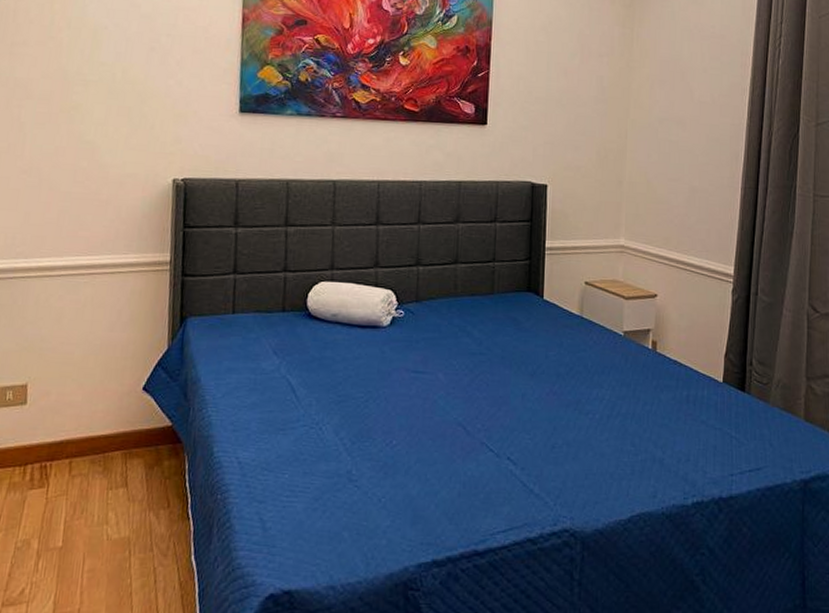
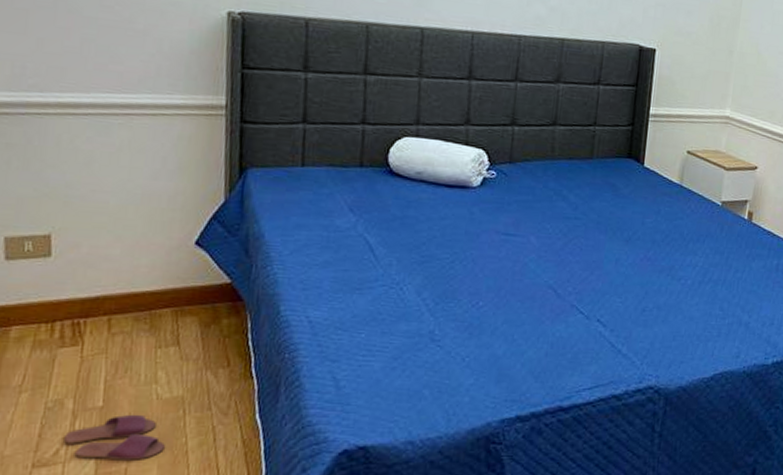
slippers: none [29,554,113,601] -> present [64,414,165,460]

